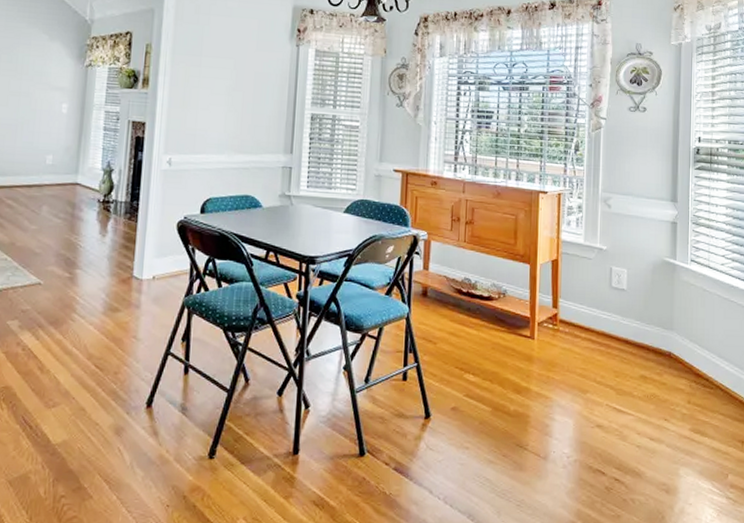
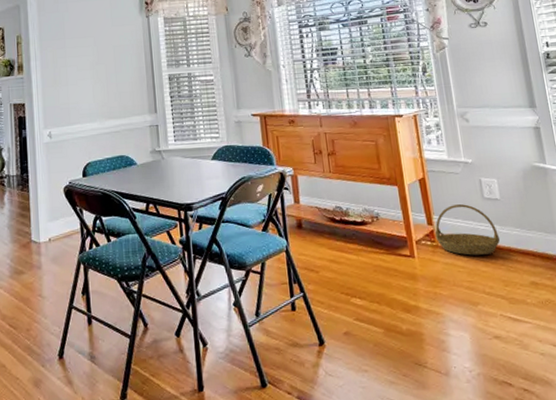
basket: none [558,290,620,344] -> present [434,204,500,256]

